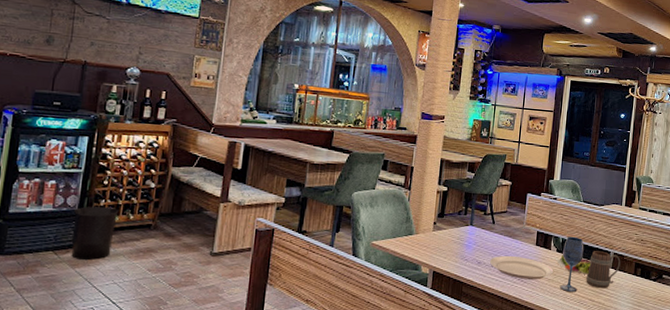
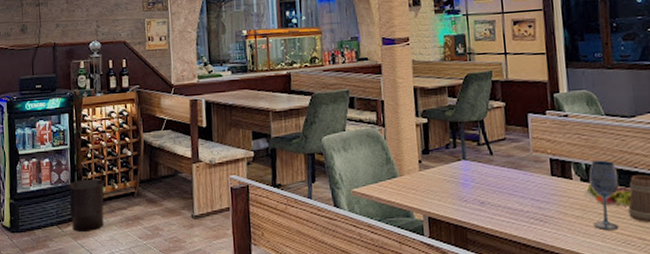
plate: present [490,255,554,280] -> none [495,191,582,219]

